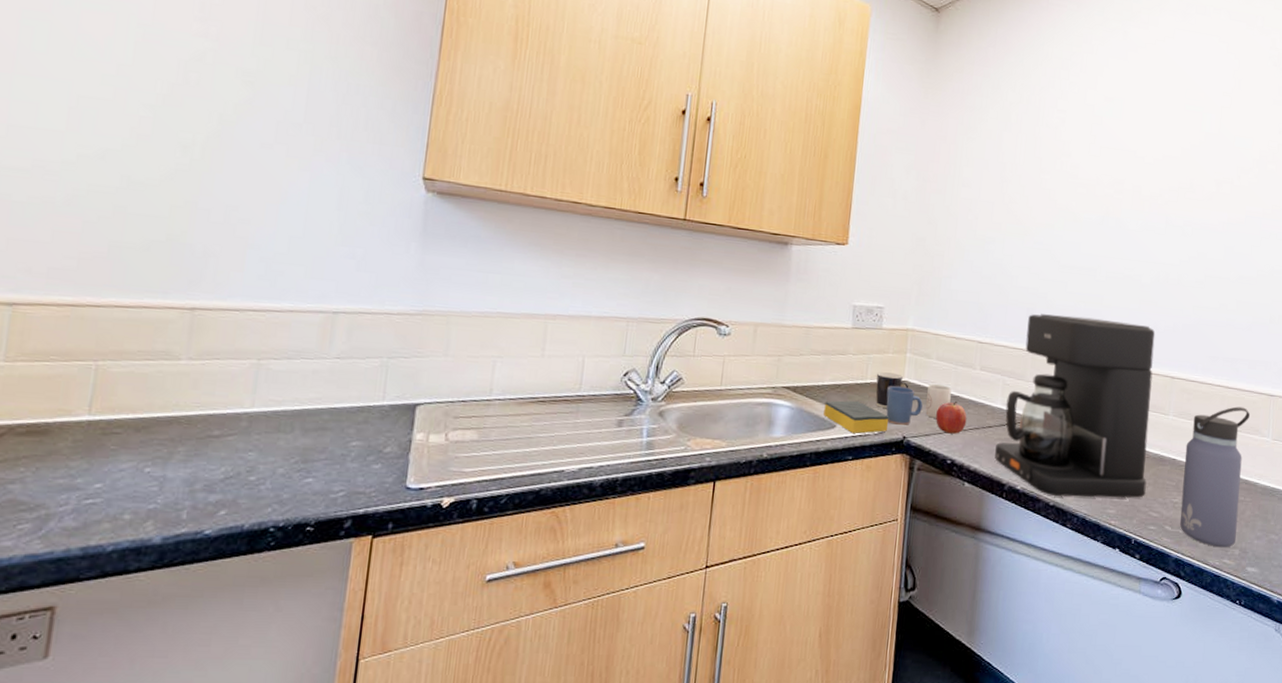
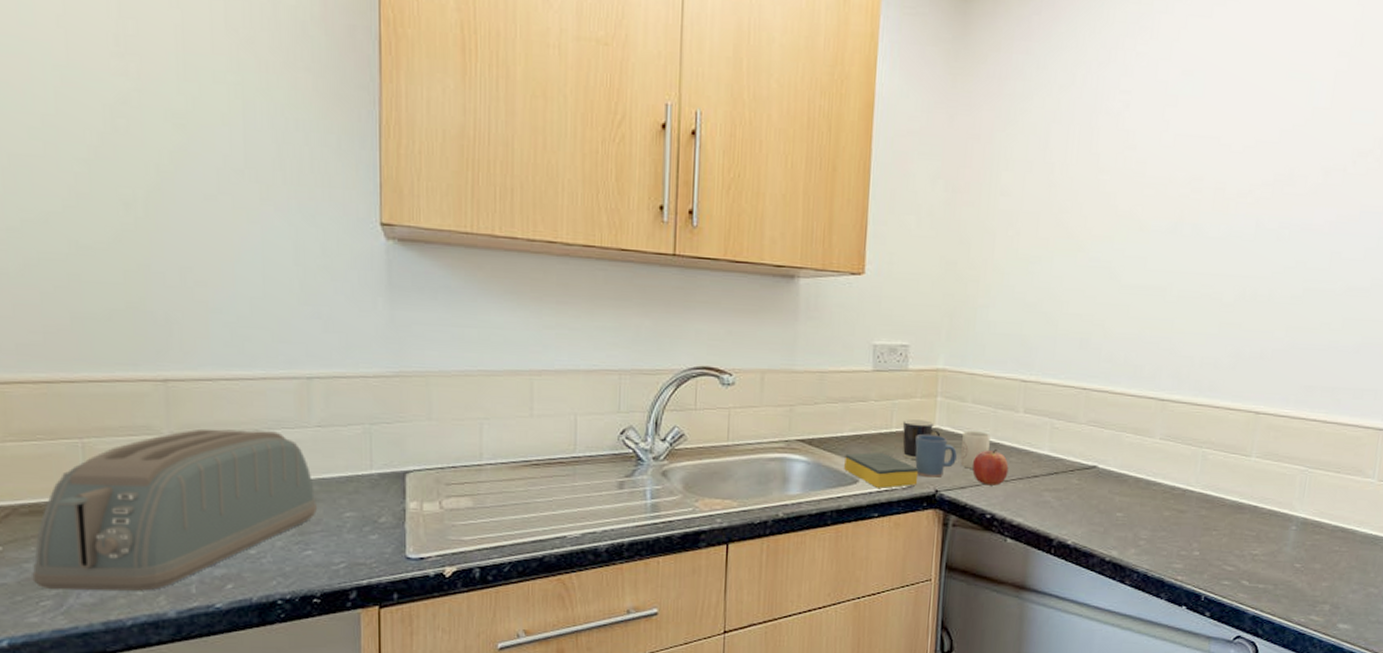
toaster: none [15,355,325,516] -> present [32,428,317,591]
coffee maker: present [995,314,1156,498] -> none [1041,344,1238,552]
water bottle: present [1179,406,1250,548] -> none [1259,444,1352,604]

